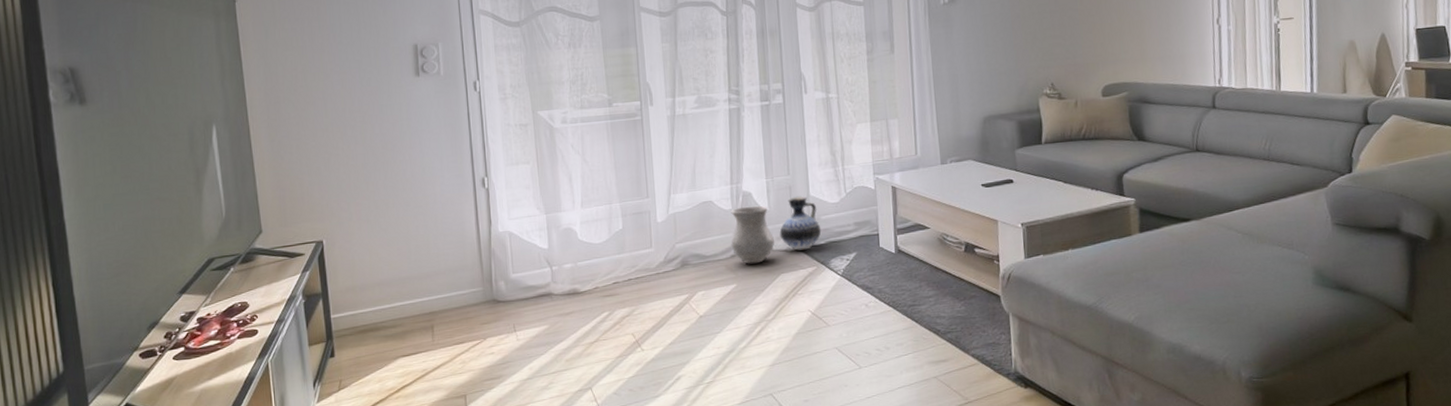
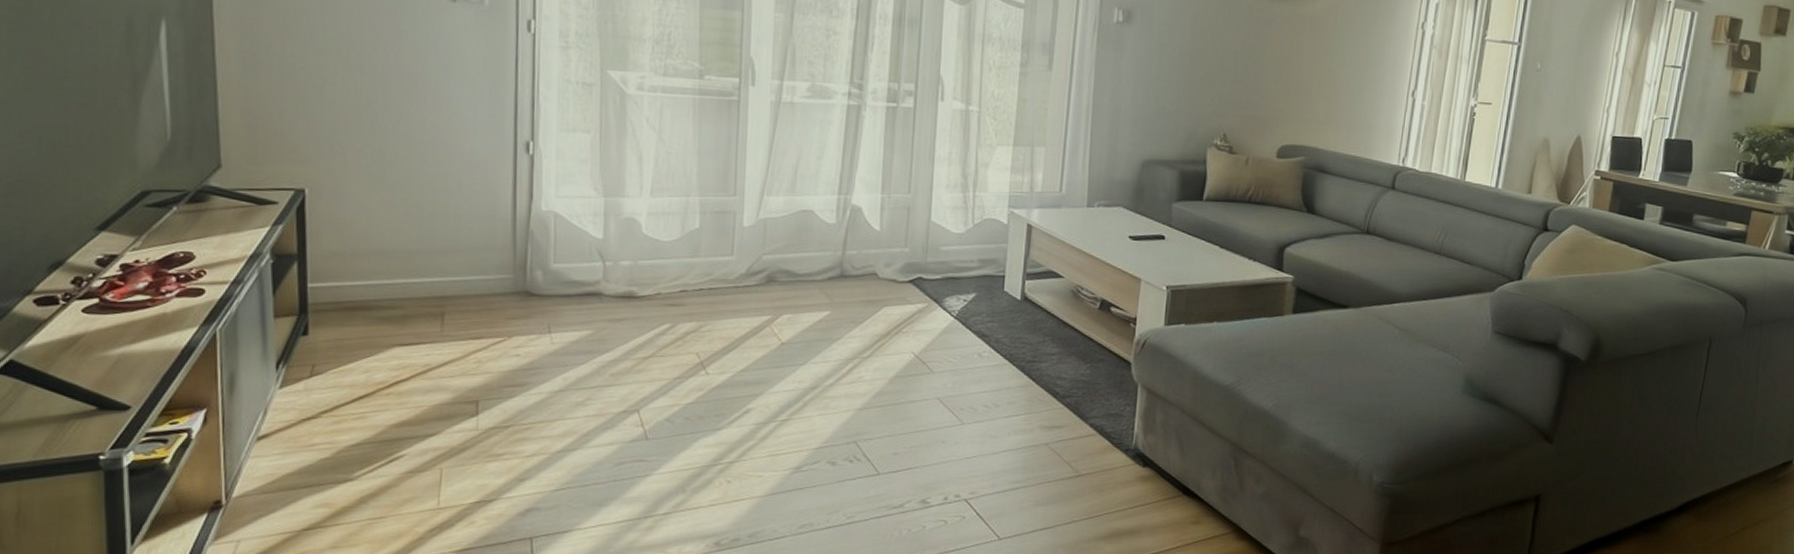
vase: present [731,205,775,264] -> none [829,222,883,291]
ceramic jug: present [779,195,822,251] -> none [889,219,939,283]

